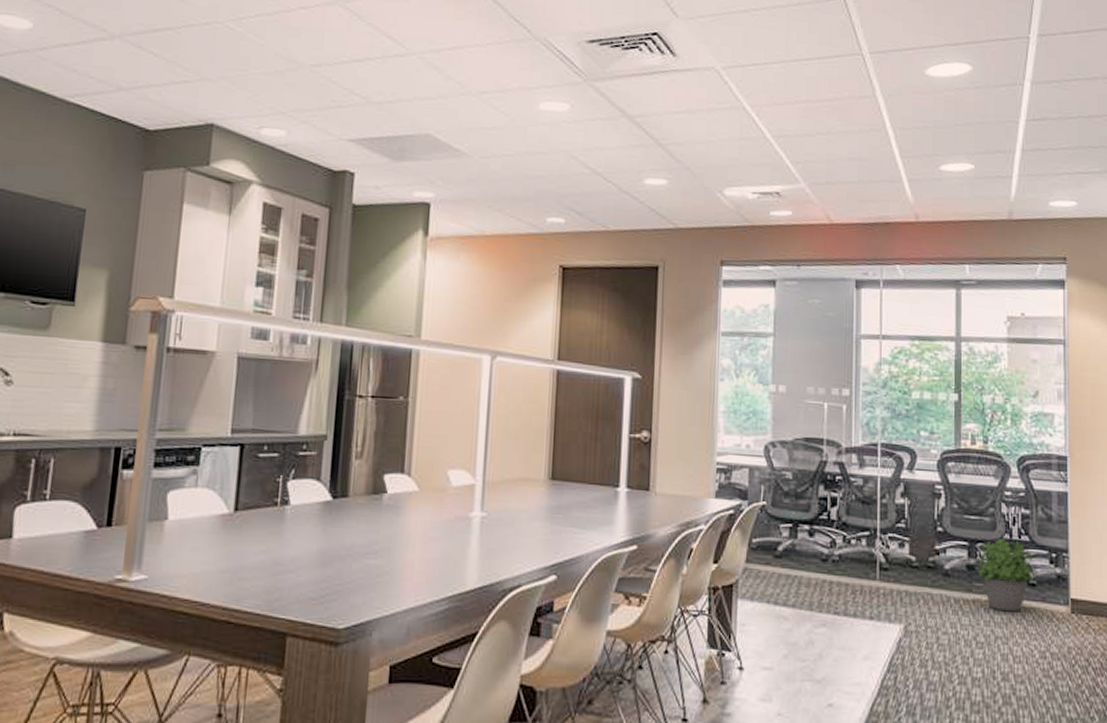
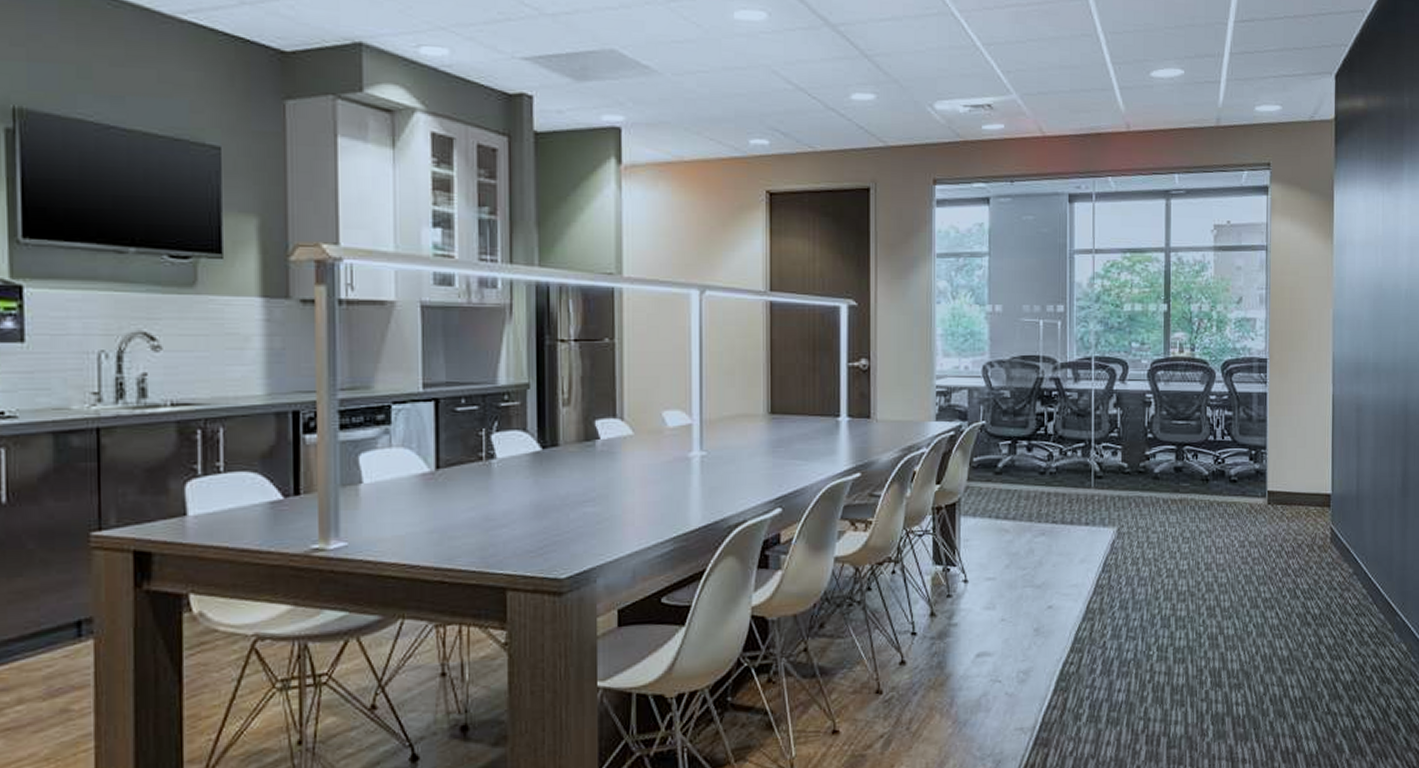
potted plant: present [974,538,1038,612] -> none [1181,439,1239,508]

